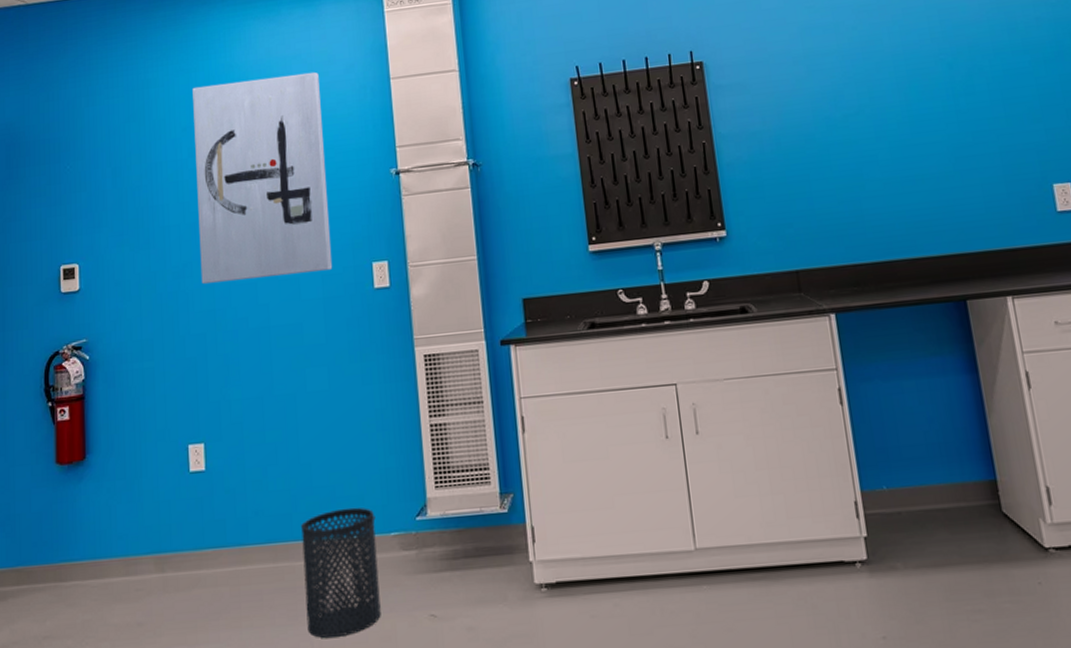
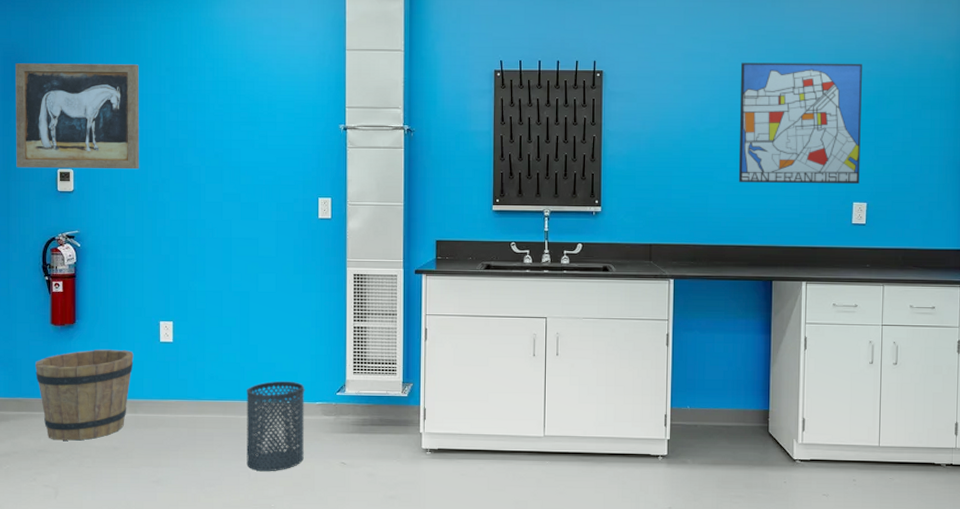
wall art: none [11,128,155,270] -> present [16,63,139,170]
bucket: none [38,487,158,621] -> present [35,349,134,441]
wall art: present [192,72,333,284] -> none [177,34,286,199]
wall art: none [872,9,1056,178] -> present [738,62,862,185]

